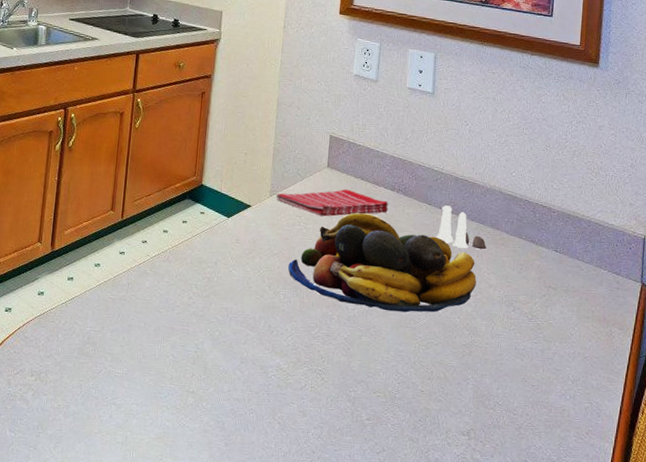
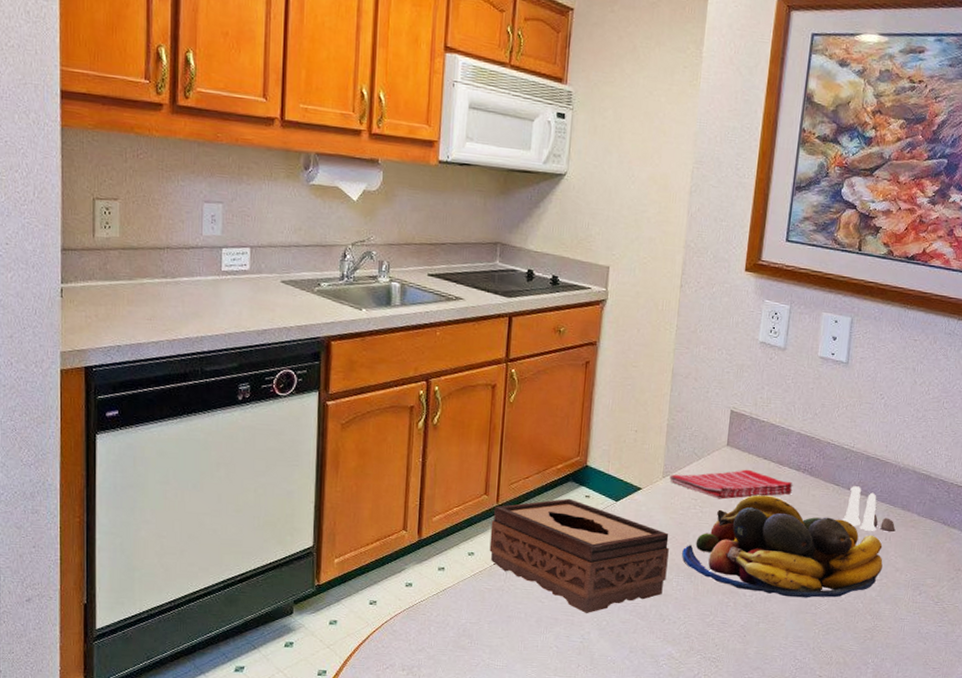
tissue box: none [114,214,276,324] -> present [489,498,669,613]

